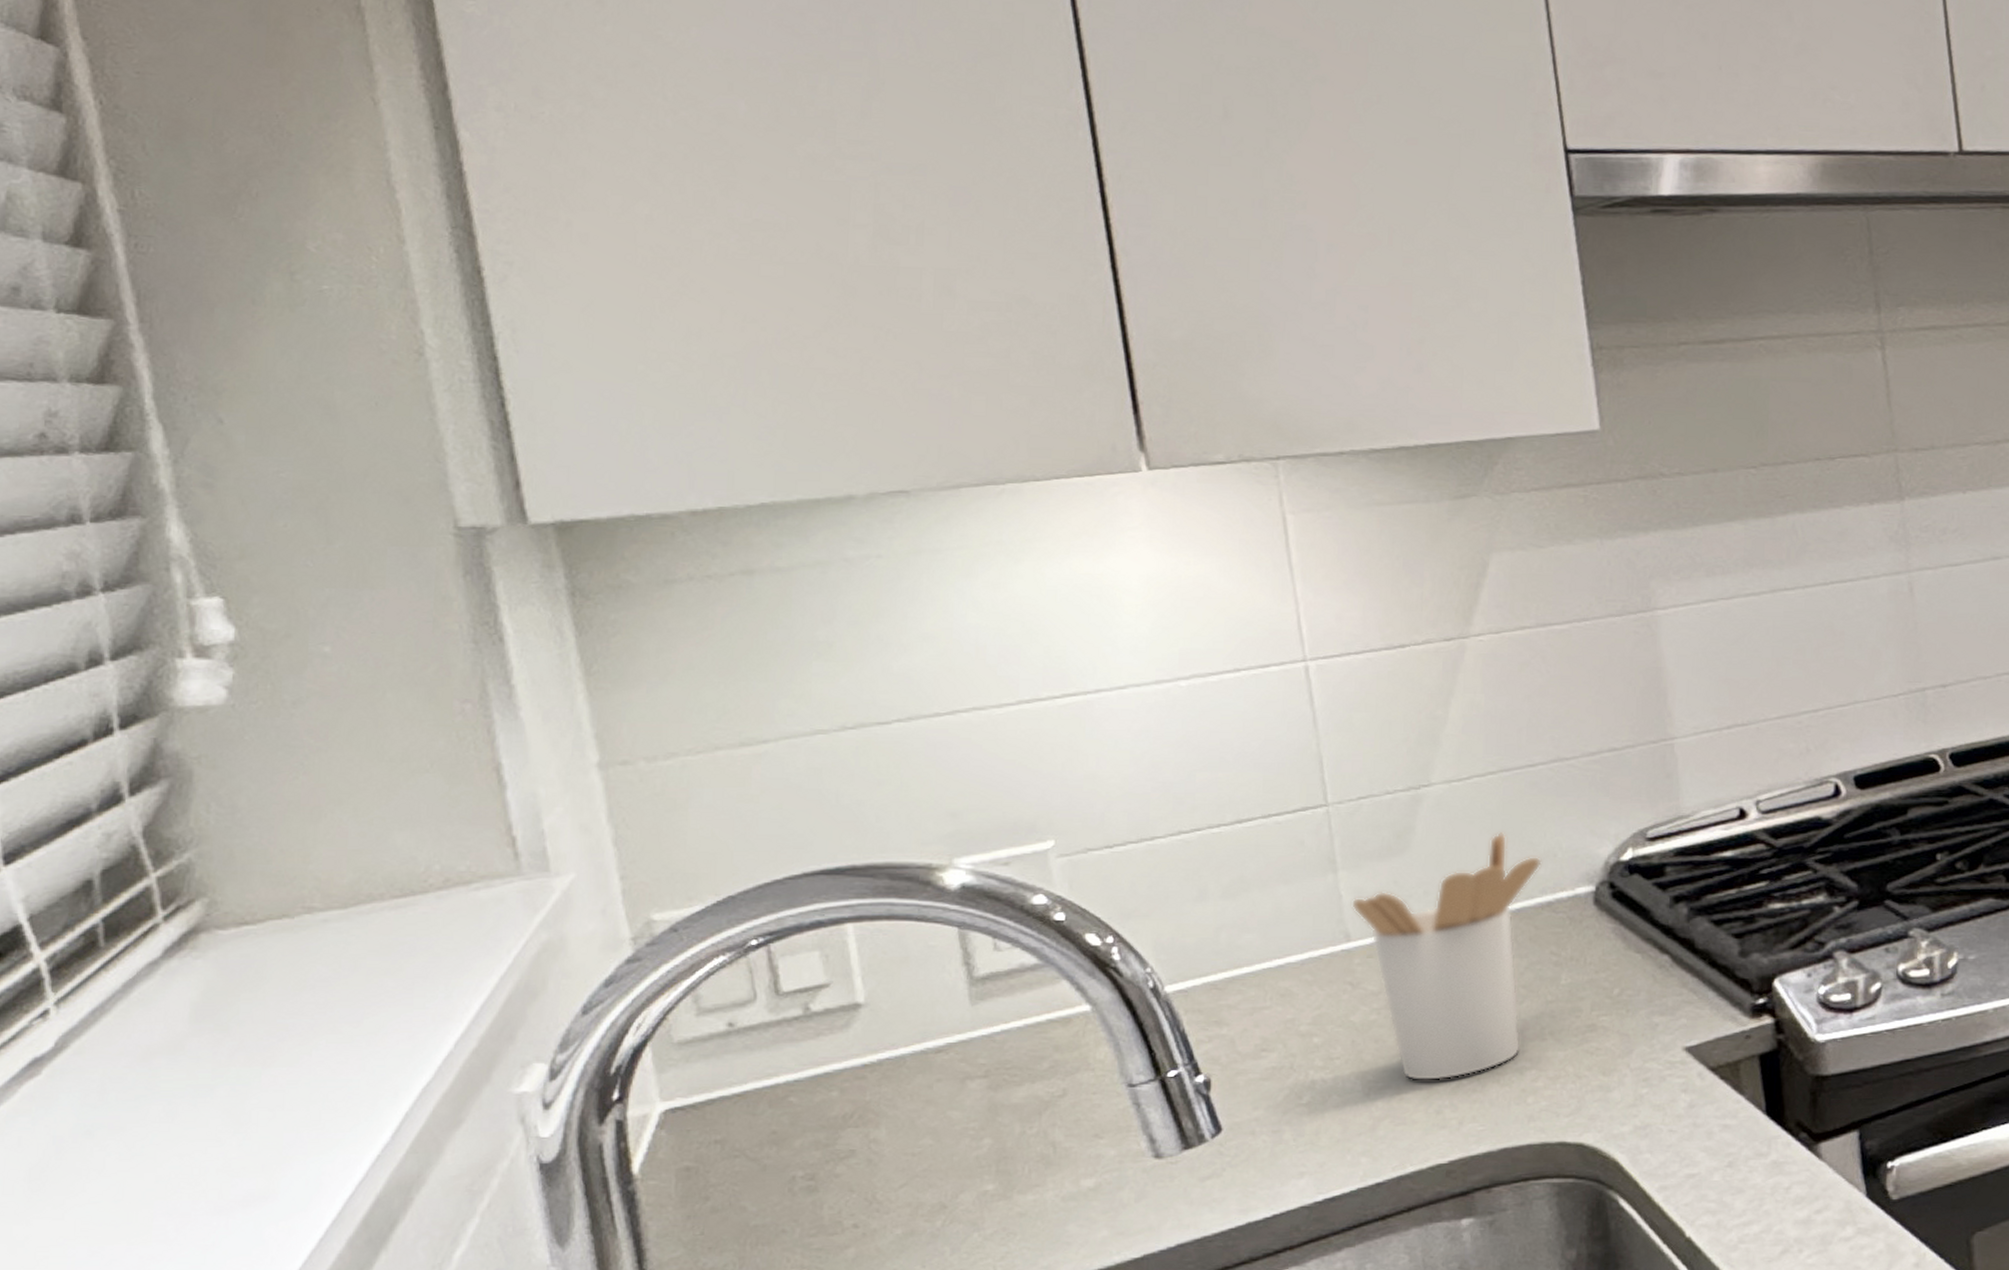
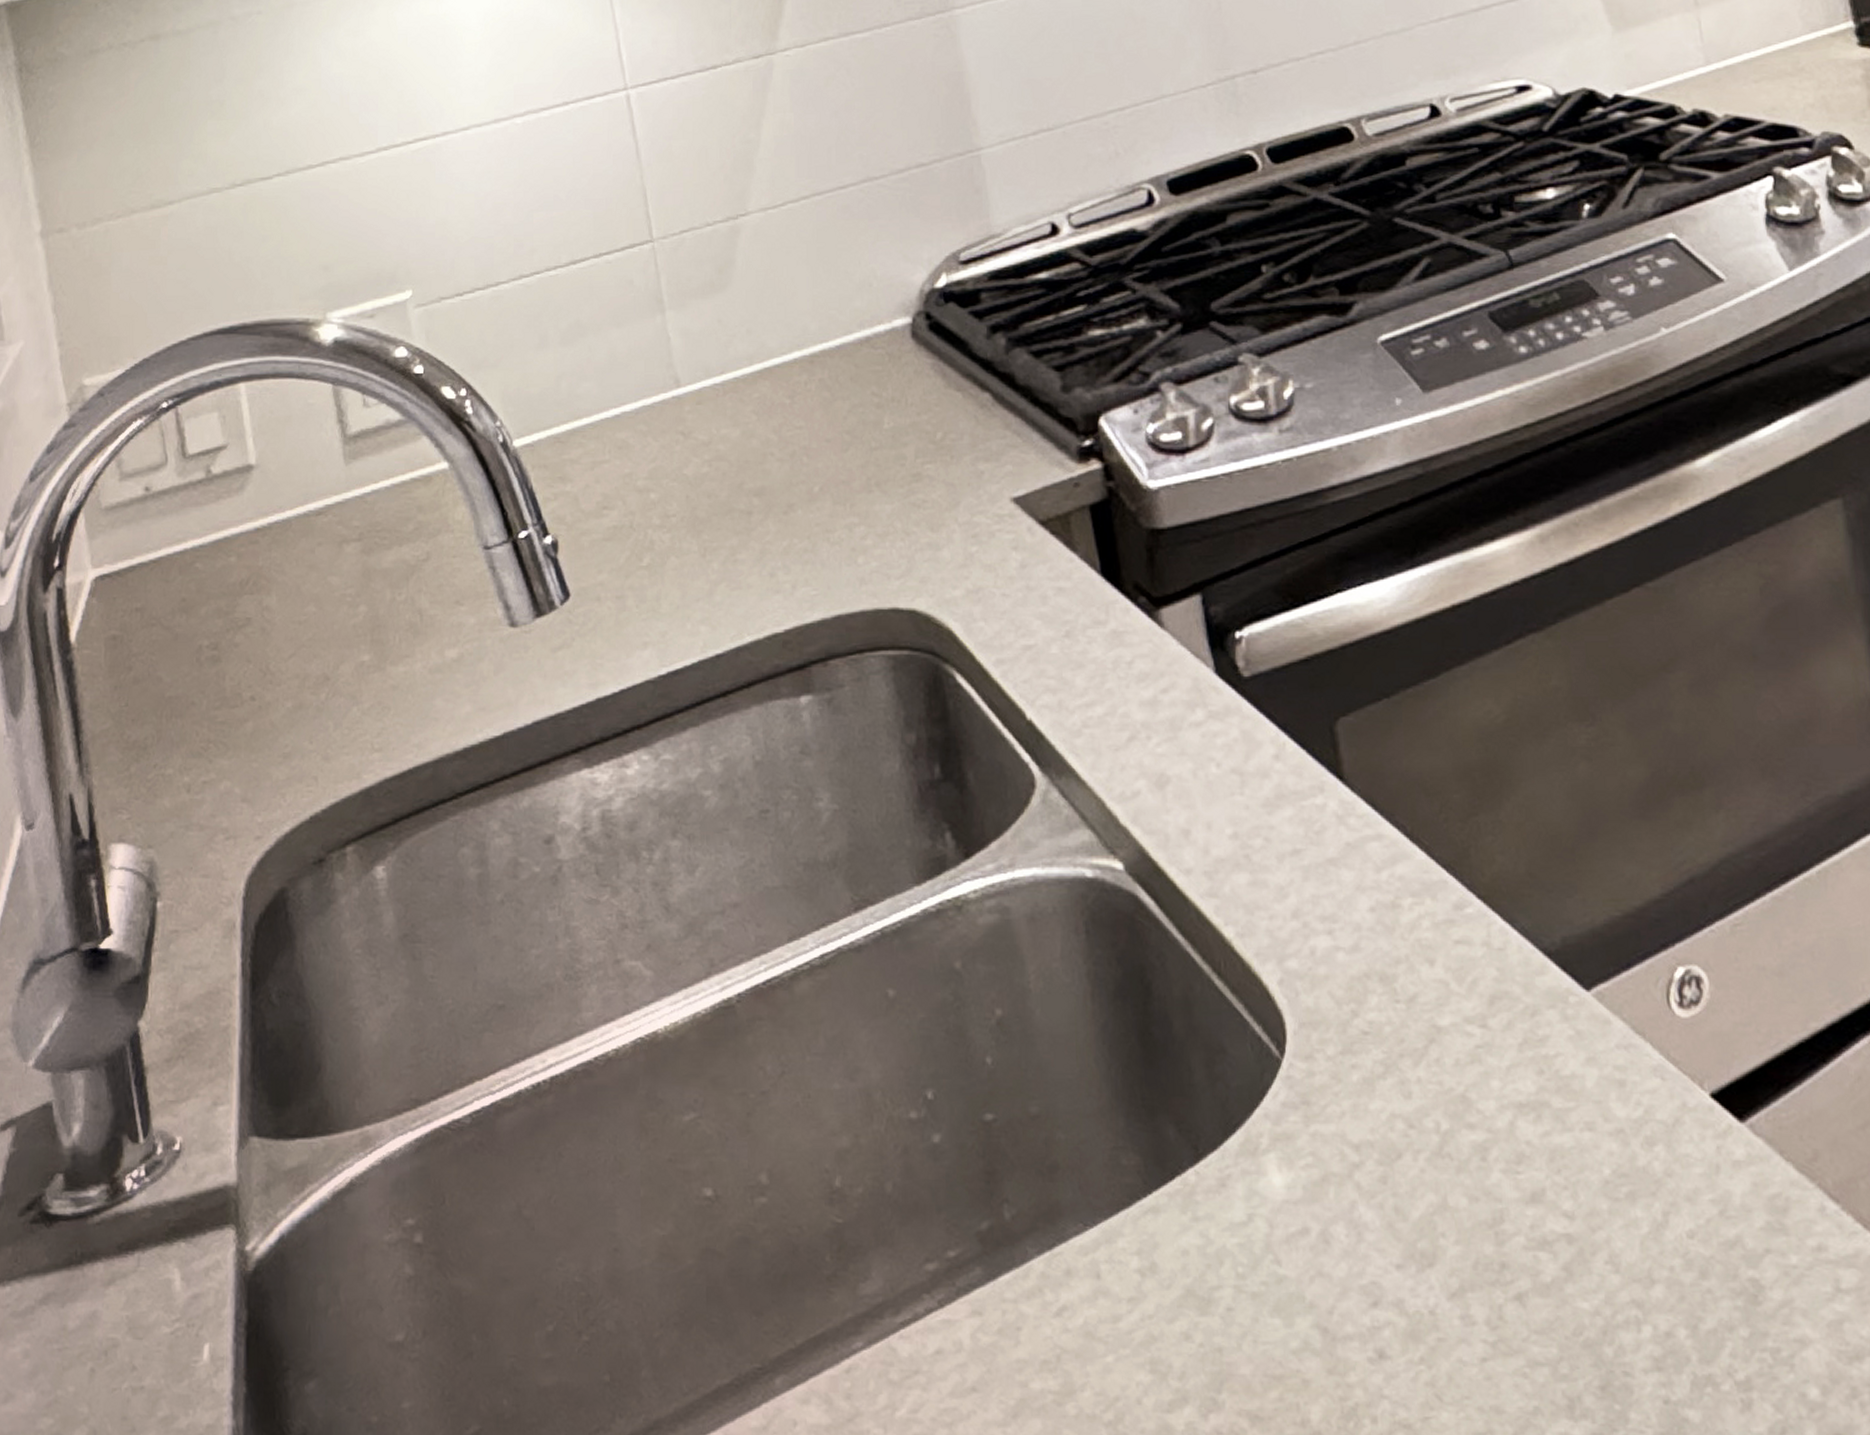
utensil holder: present [1350,832,1542,1082] -> none [678,262,858,541]

